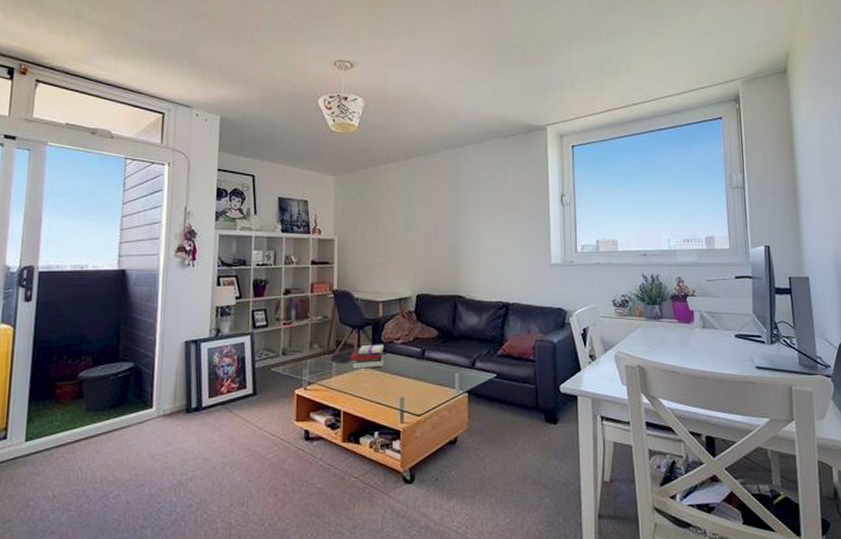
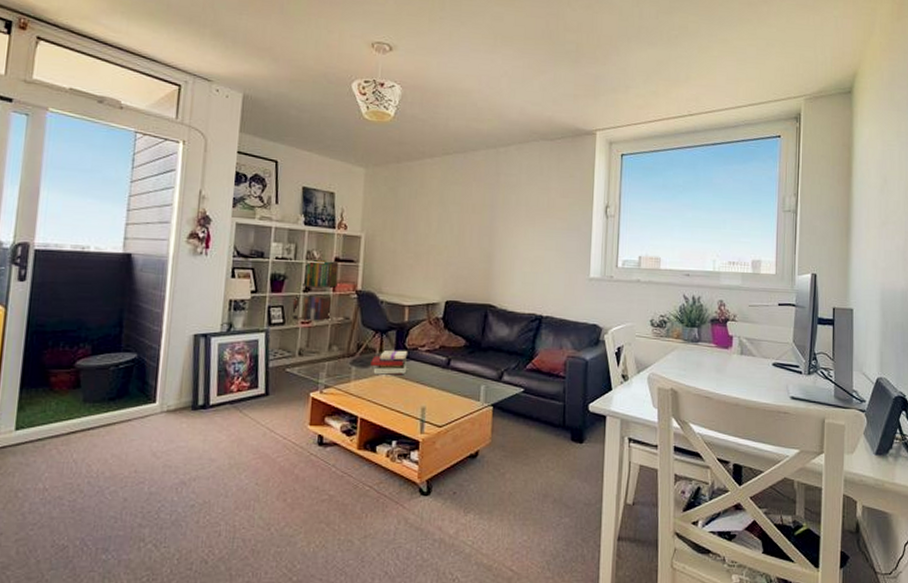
books: none [283,263,315,290] -> present [303,259,339,288]

